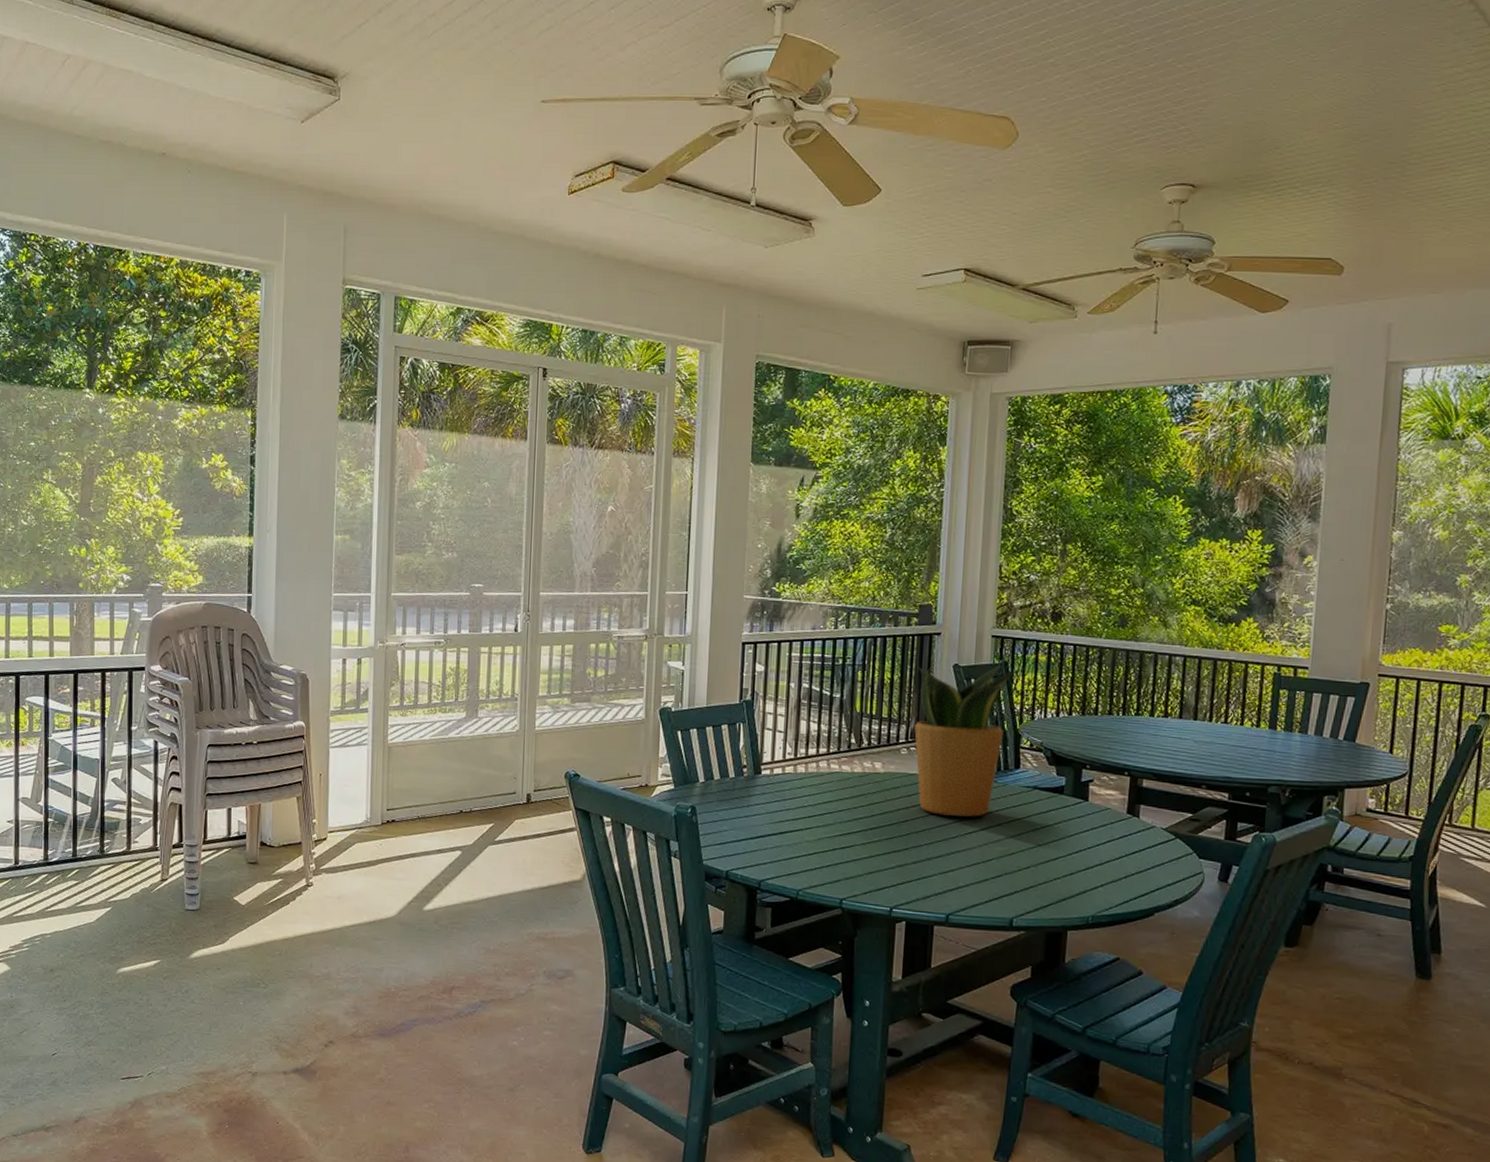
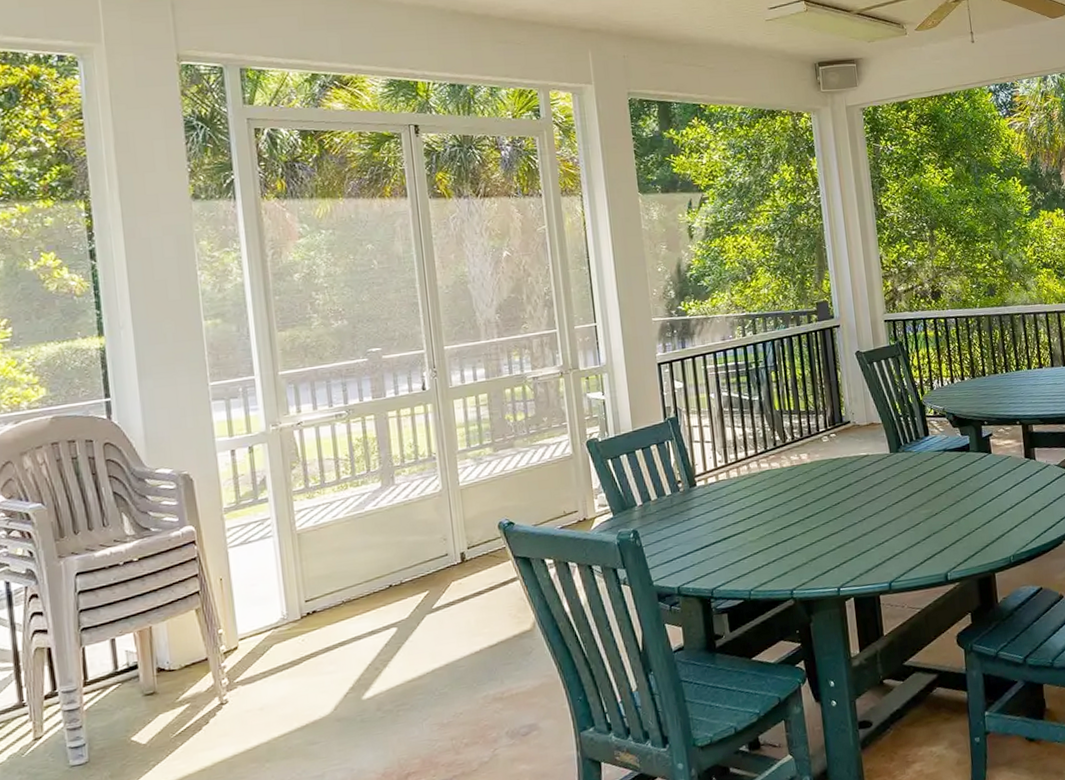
potted plant: present [914,665,1029,817] -> none [824,342,921,492]

